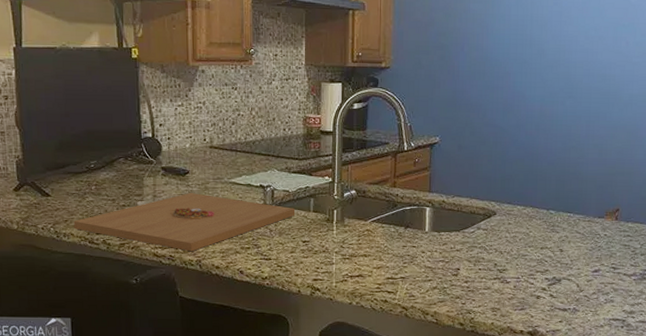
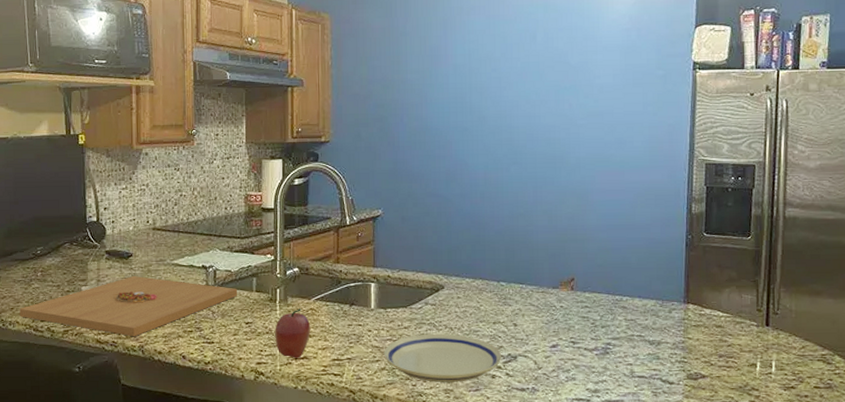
fruit: none [331,229,367,276] -> present [275,308,311,358]
plate: none [436,256,547,302] -> present [384,333,502,382]

